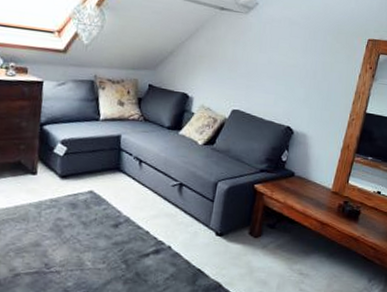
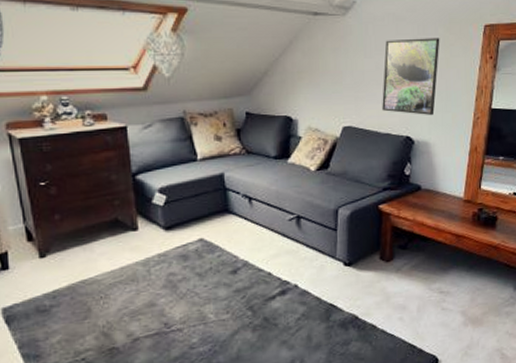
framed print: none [269,40,328,112] -> present [382,38,440,116]

